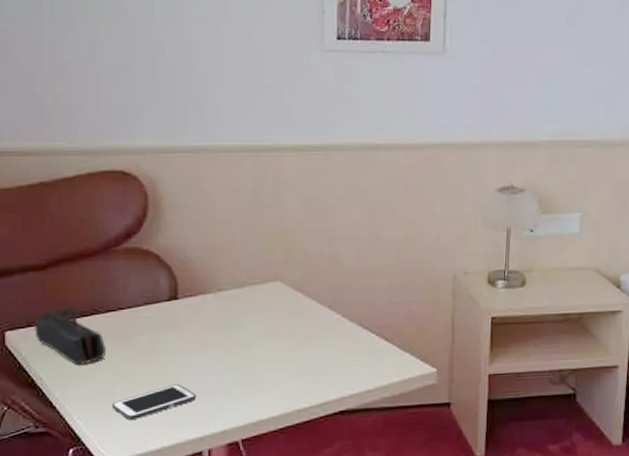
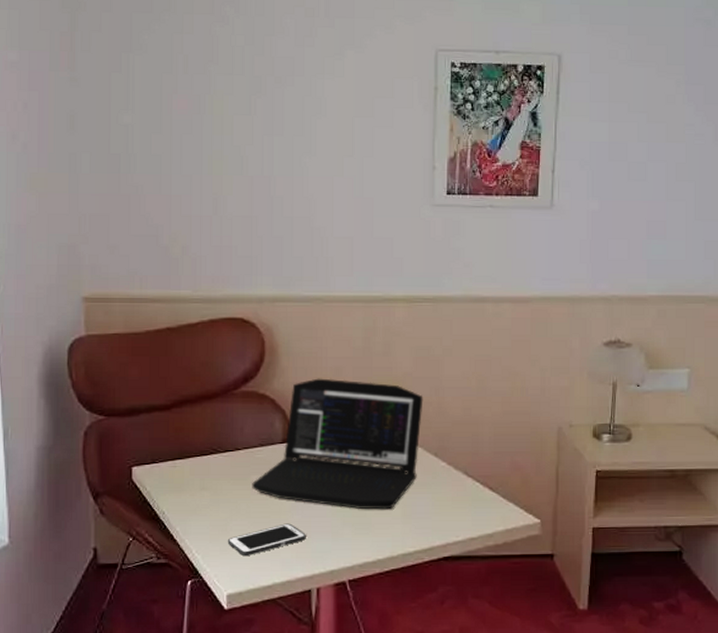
pencil case: present [34,306,105,365] -> none [158,445,223,501]
laptop: none [137,231,316,366] -> present [252,378,423,510]

